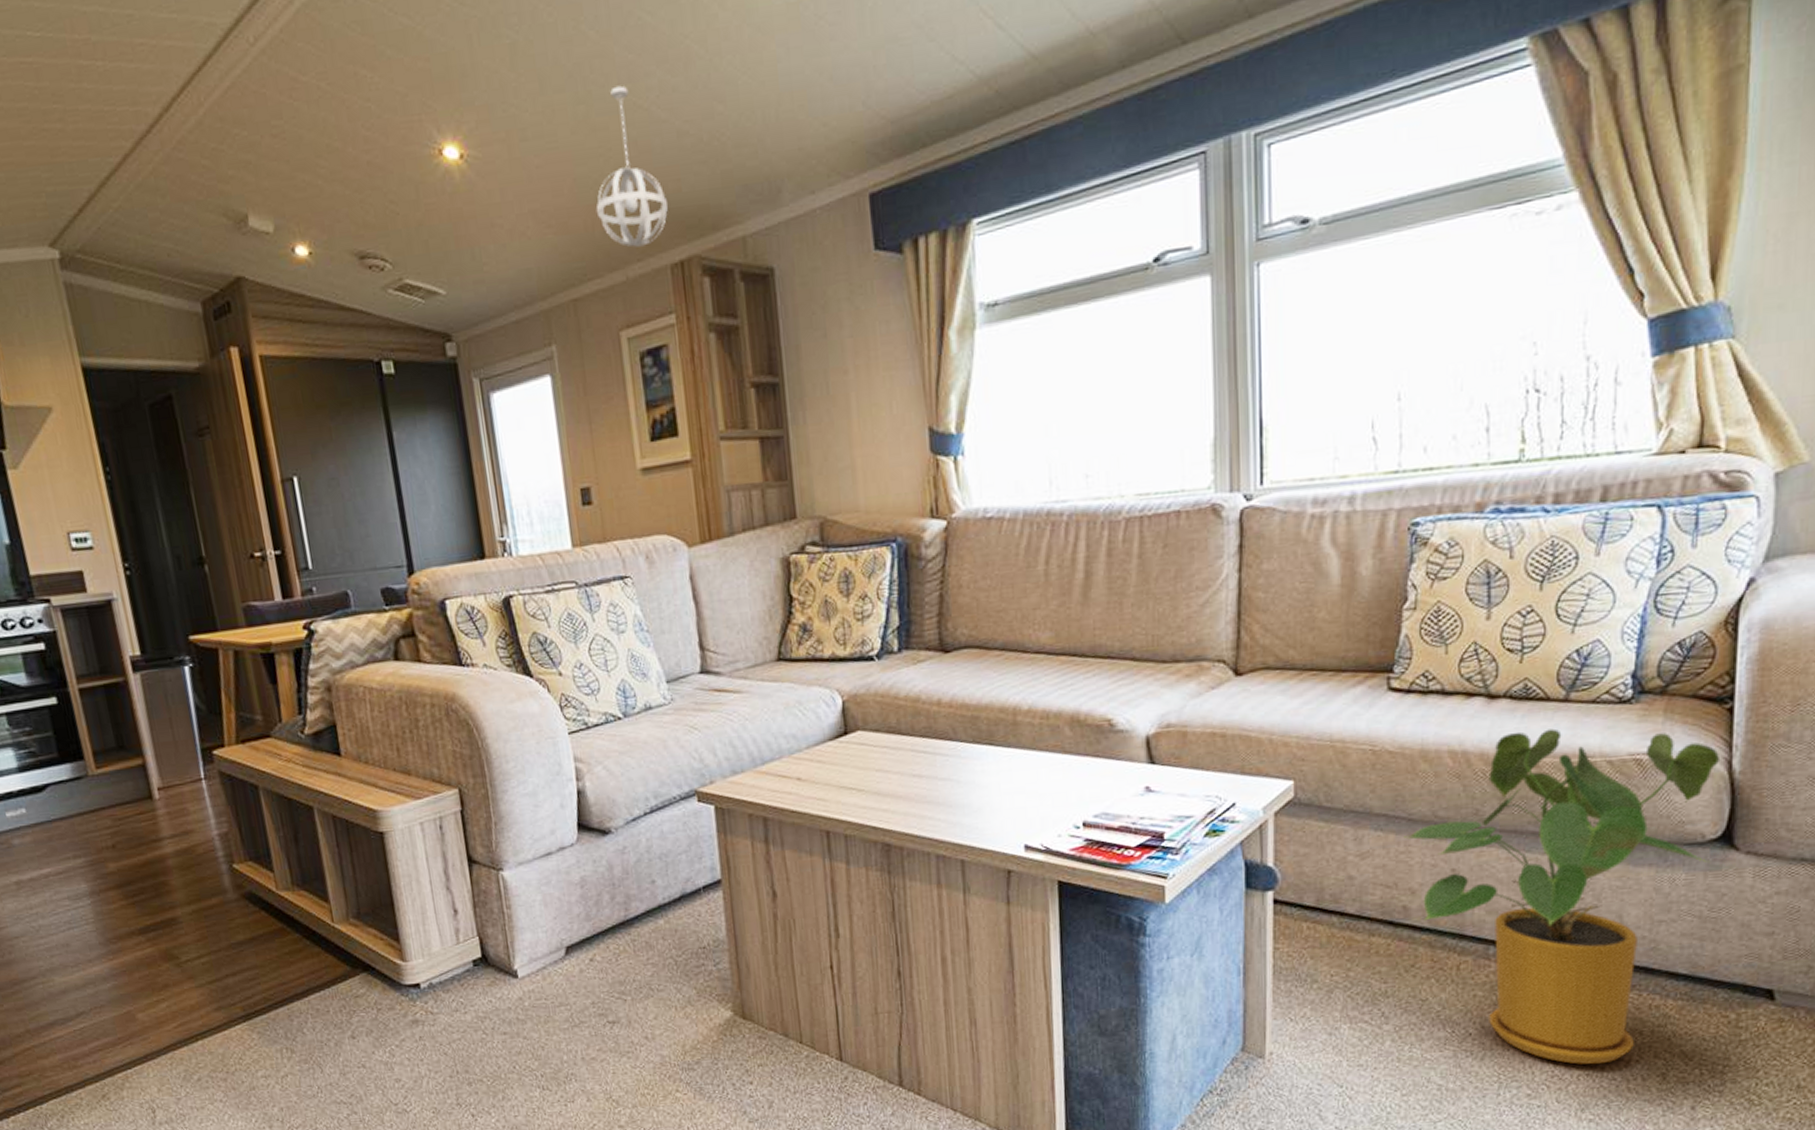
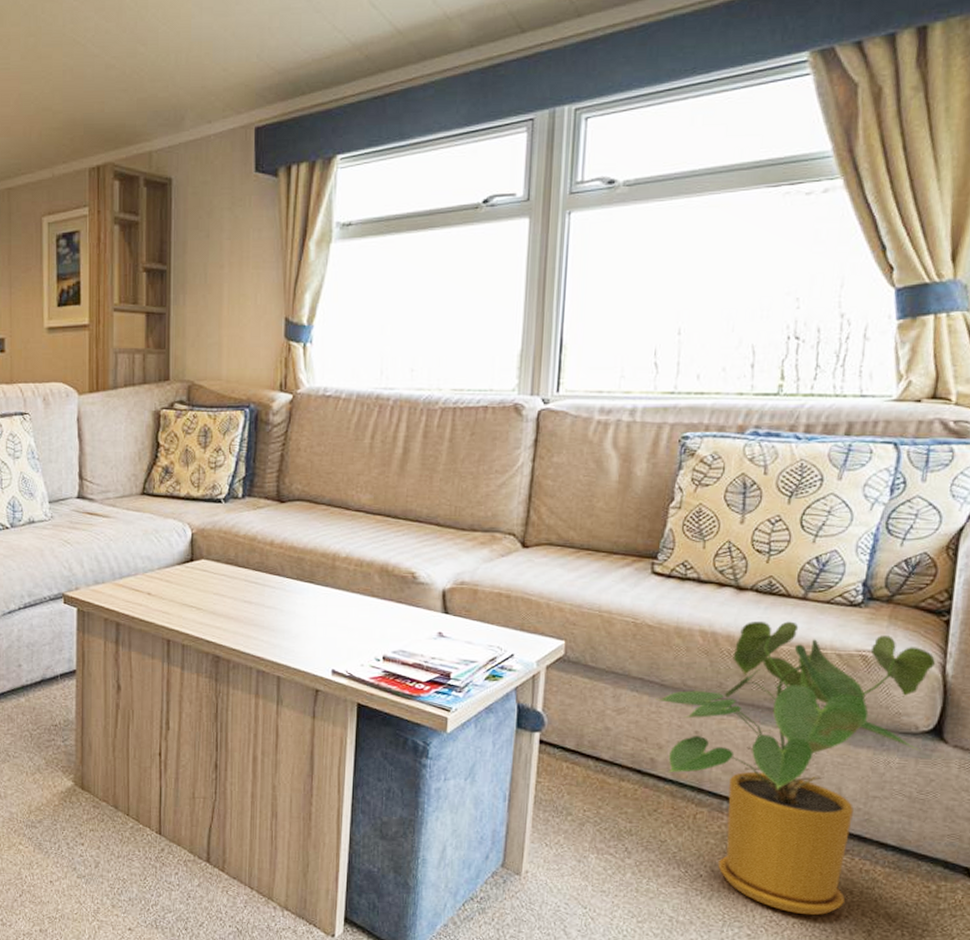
pendant light: present [595,85,669,247] -> none [34,25,93,152]

